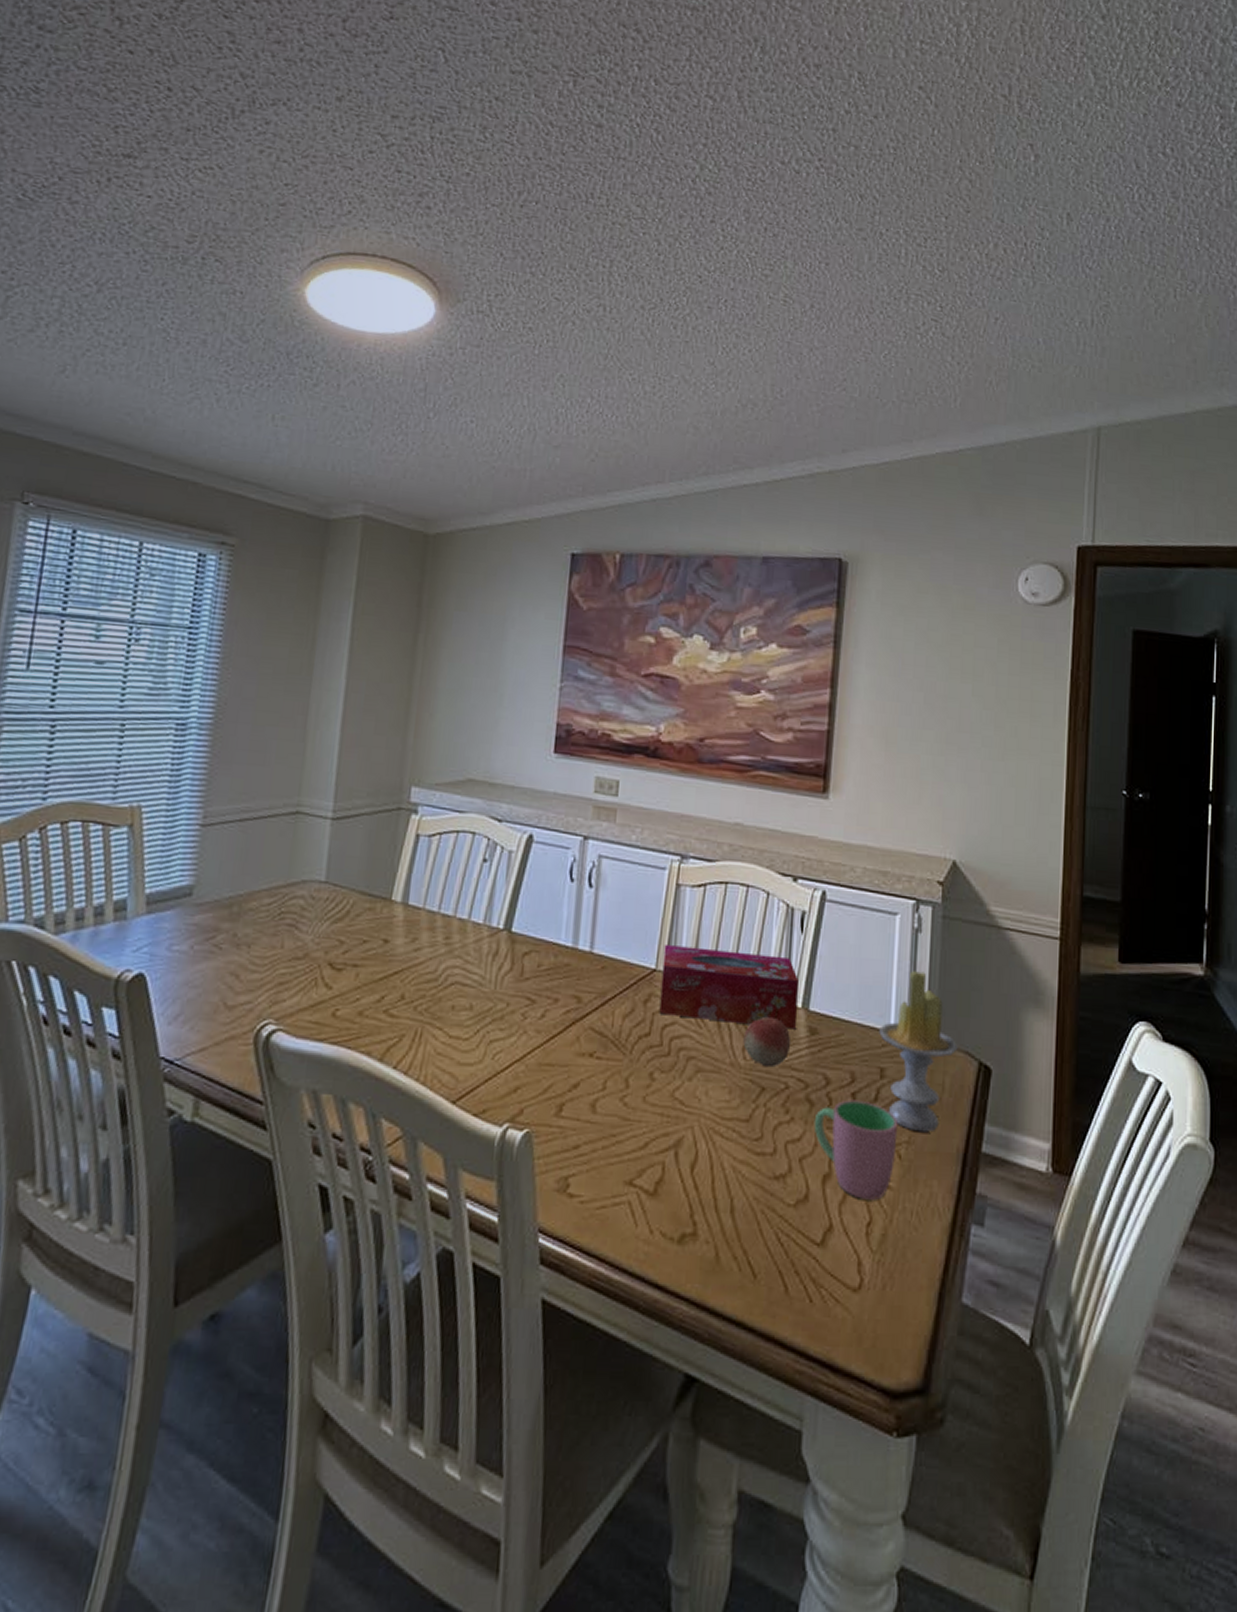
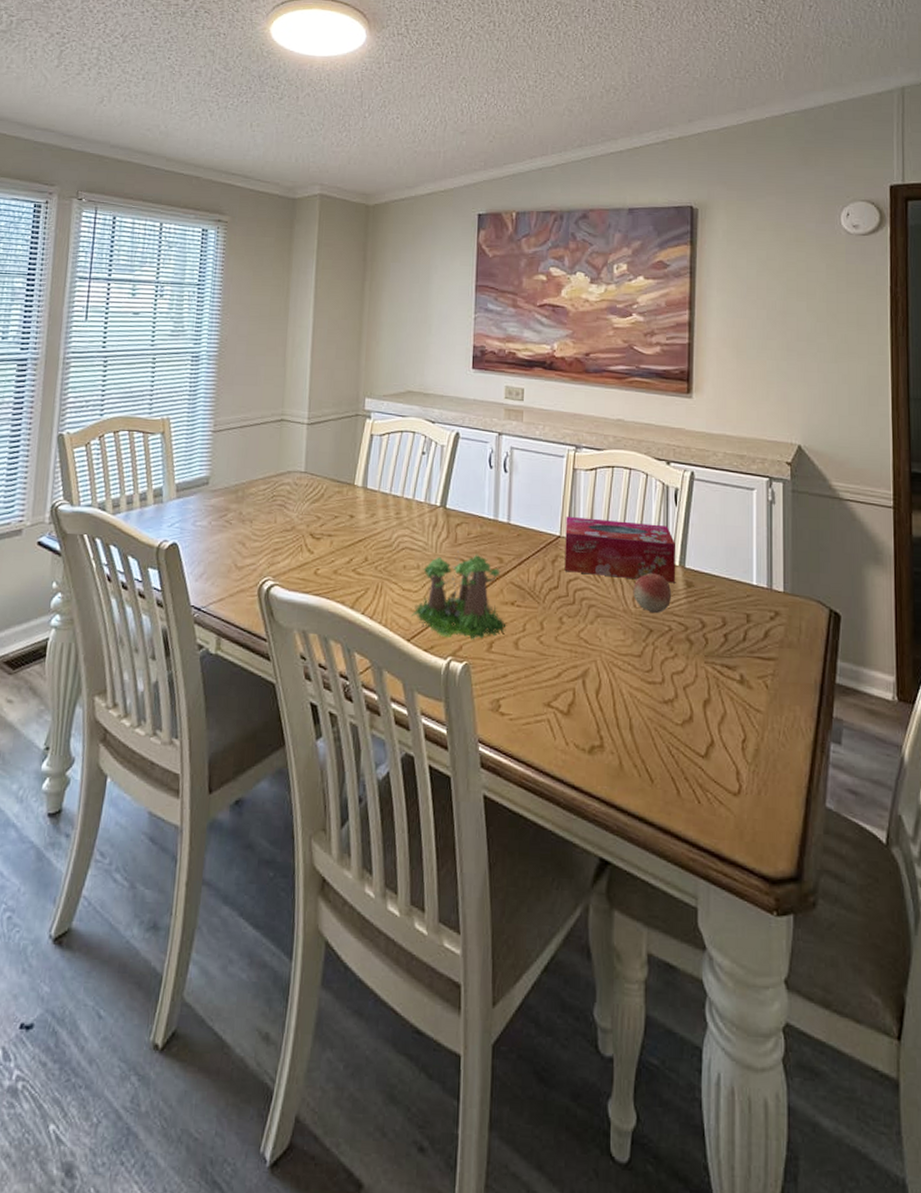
plant: none [457,986,584,1101] -> present [410,550,508,640]
cup: present [814,1099,898,1200] -> none [694,639,764,721]
candle: present [879,971,958,1133] -> none [744,535,811,667]

